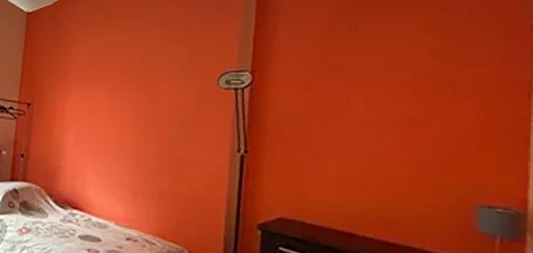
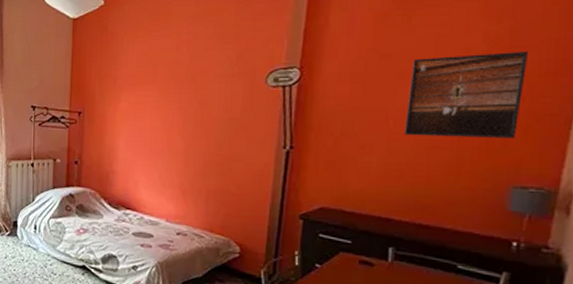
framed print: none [360,67,477,154] -> present [404,52,529,138]

